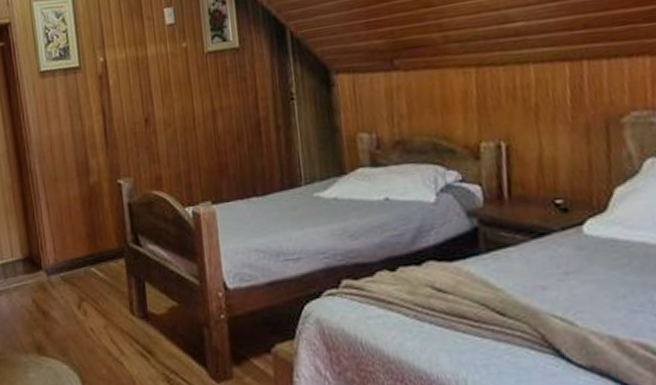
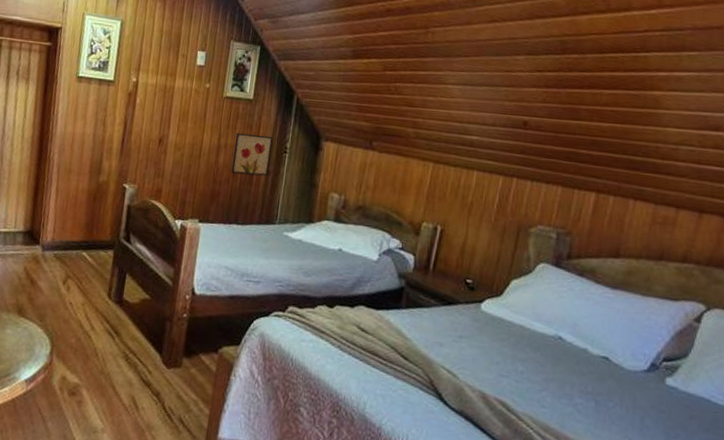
wall art: none [229,84,278,140] -> present [231,133,274,177]

